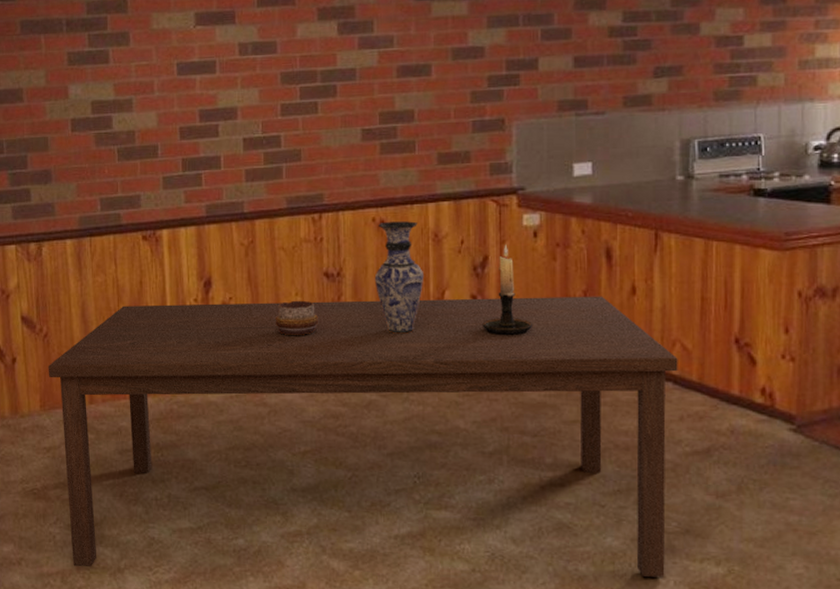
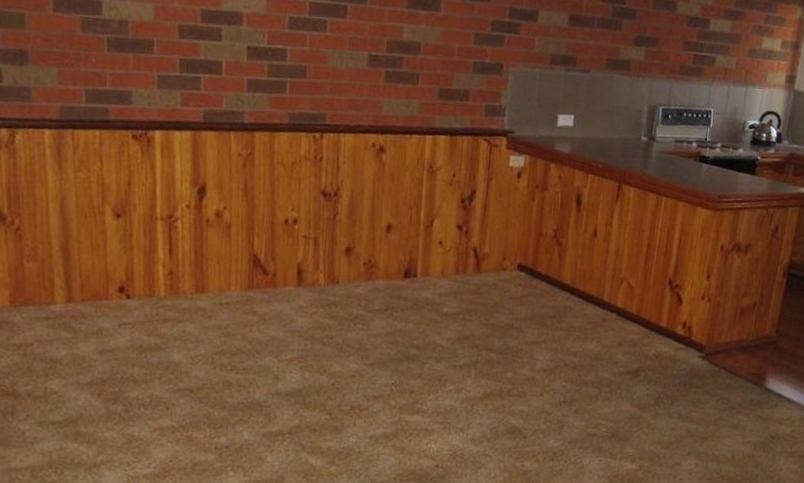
dining table: present [48,296,678,578] -> none [20,205,624,472]
decorative bowl: present [275,300,319,336] -> none [269,215,313,250]
vase: present [374,221,425,334] -> none [369,148,417,256]
candle holder: present [482,243,532,336] -> none [464,181,508,265]

